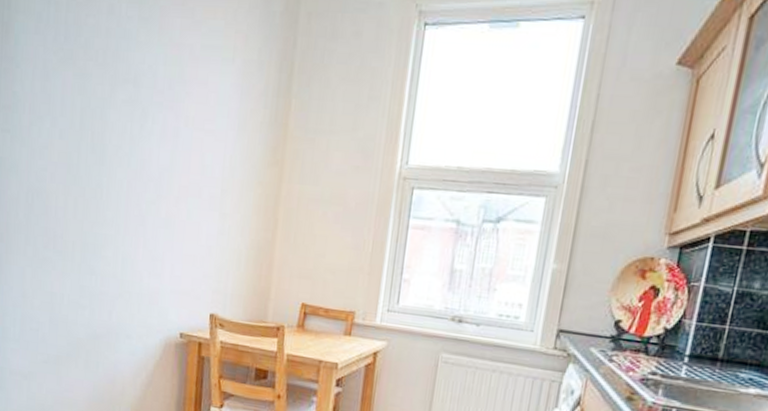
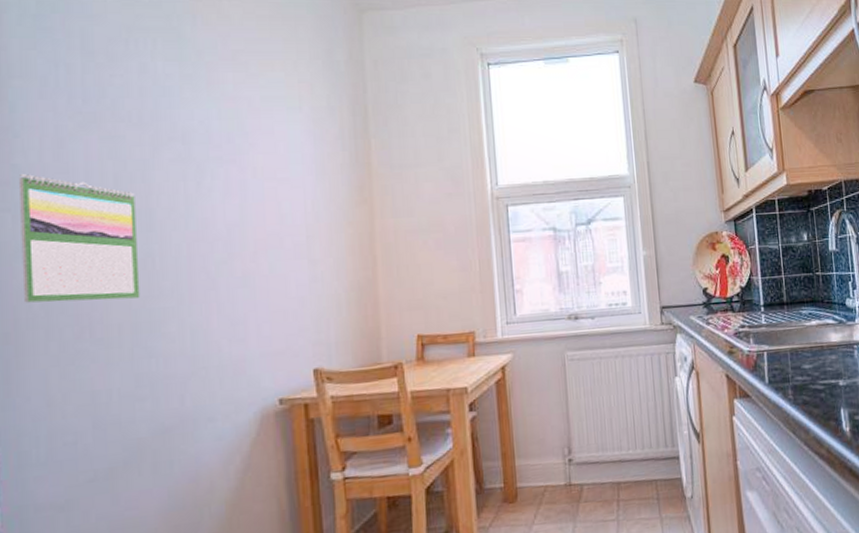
calendar: none [13,101,94,222] -> present [18,174,140,303]

